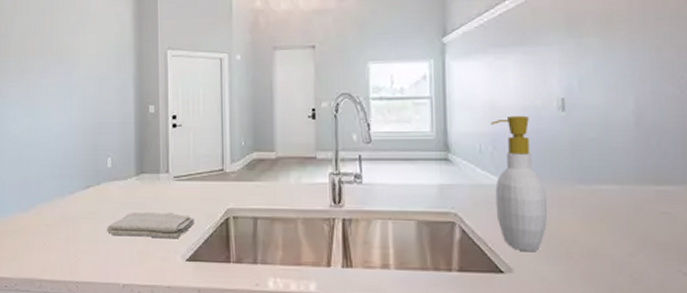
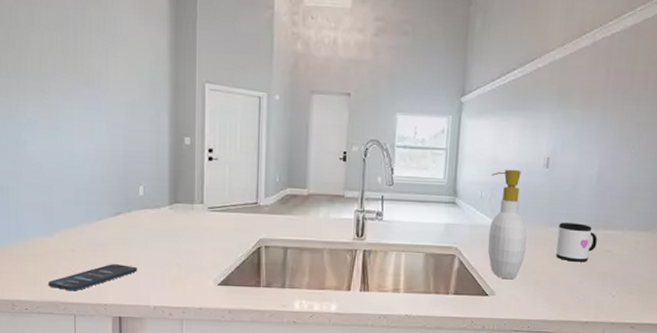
smartphone: none [26,239,106,268] -> present [48,264,137,291]
washcloth: present [106,211,194,239] -> none [137,239,227,265]
mug: none [589,178,648,228] -> present [556,223,597,262]

